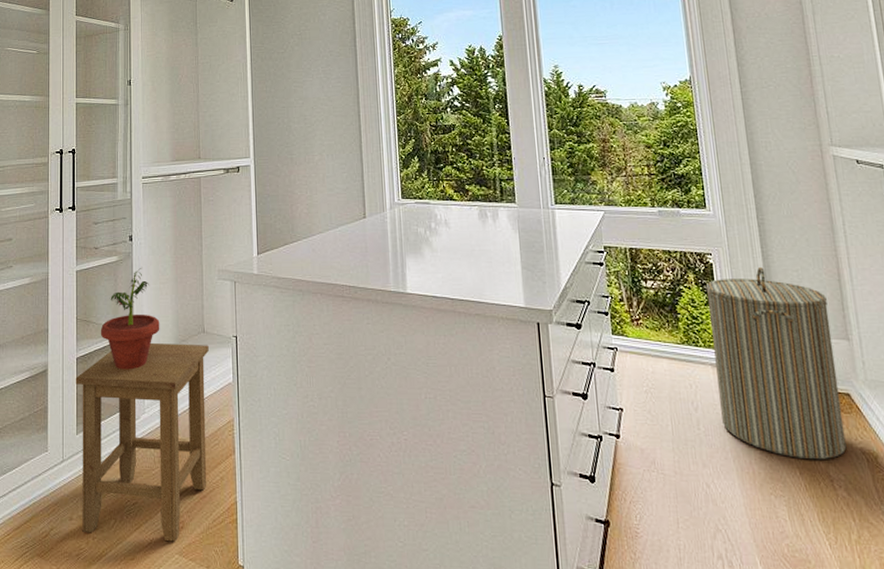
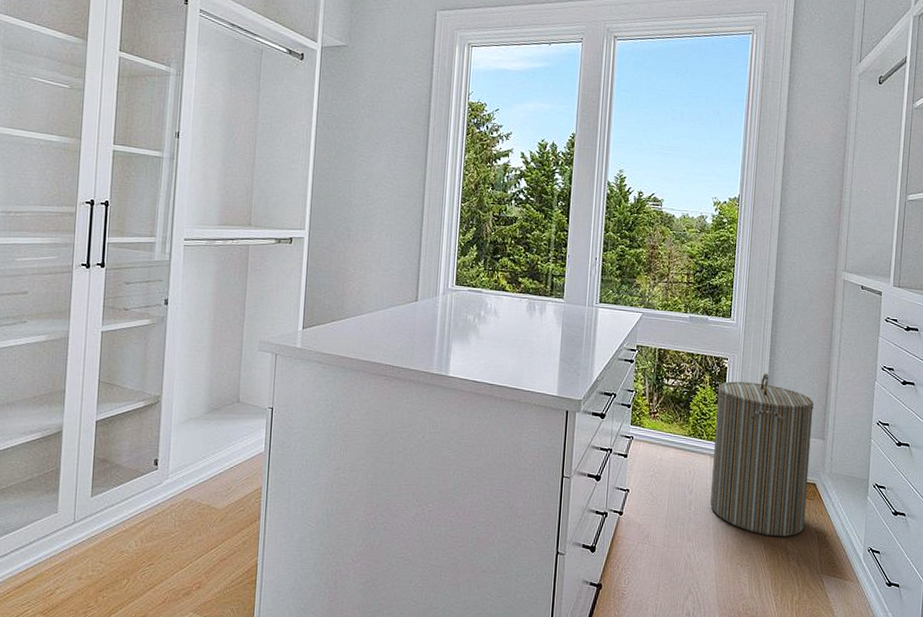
stool: present [75,342,209,542] -> none [91,409,242,601]
potted plant: present [100,268,160,370] -> none [124,333,192,436]

